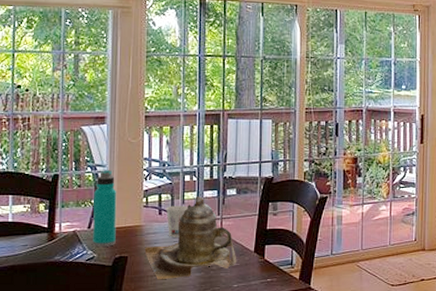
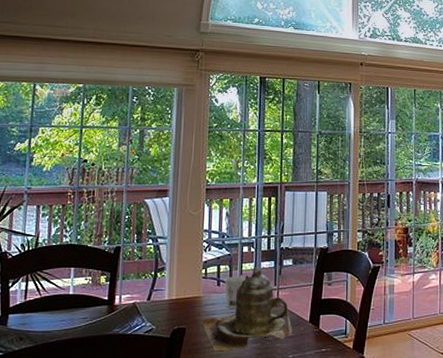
water bottle: present [93,170,117,247] -> none [152,242,177,318]

